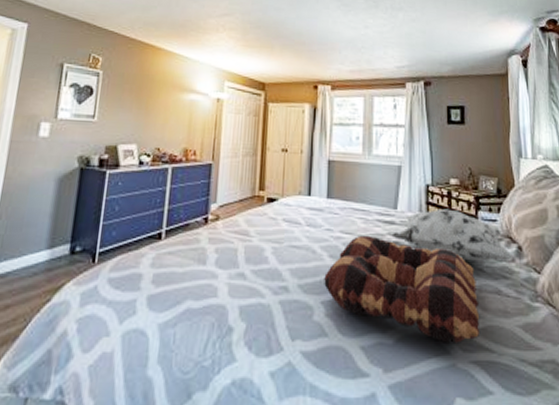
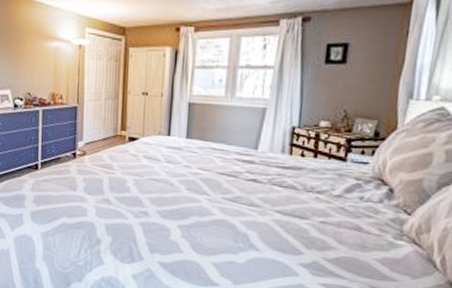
seat cushion: present [324,235,479,343] -> none [181,172,336,268]
decorative pillow: present [391,208,514,261] -> none [250,150,382,201]

